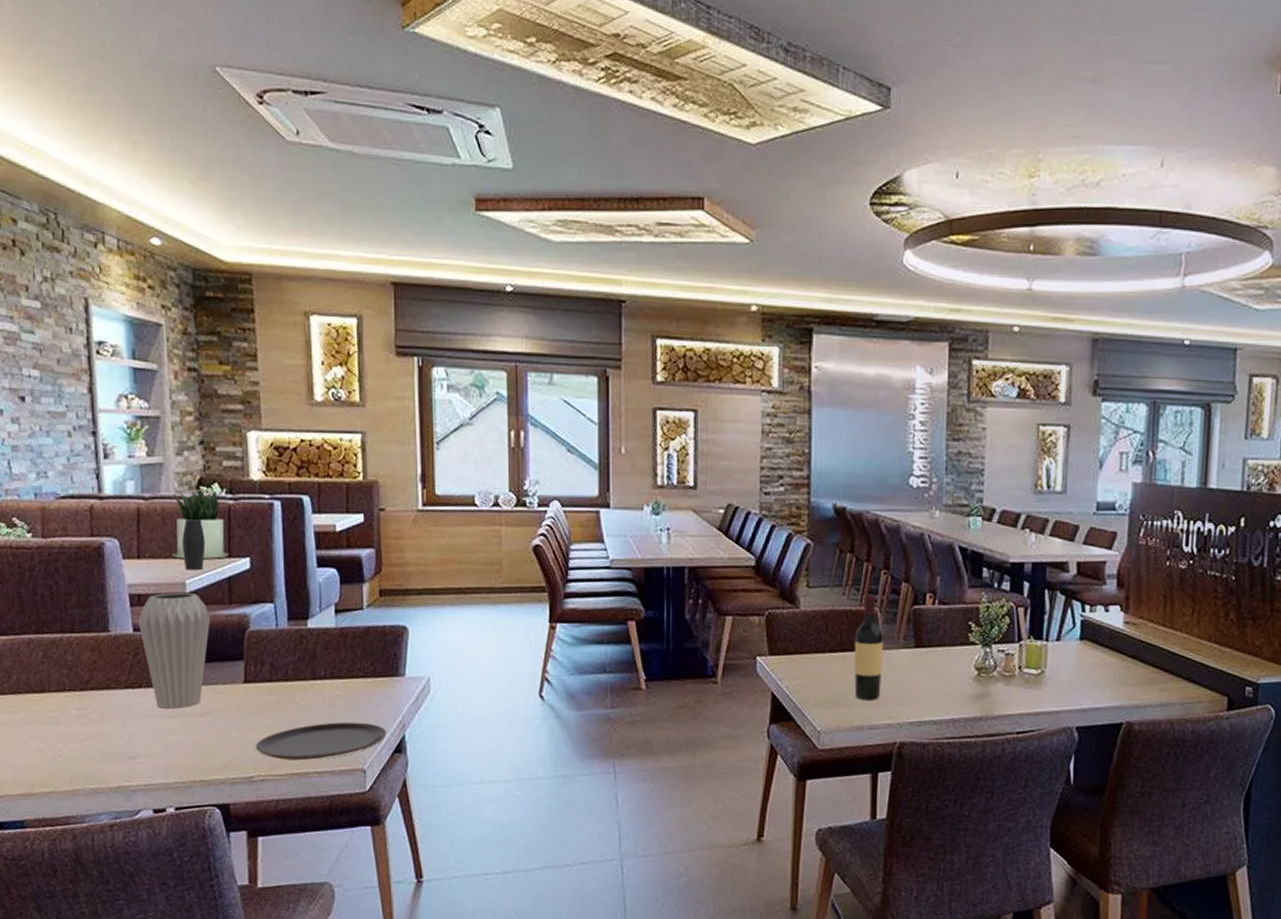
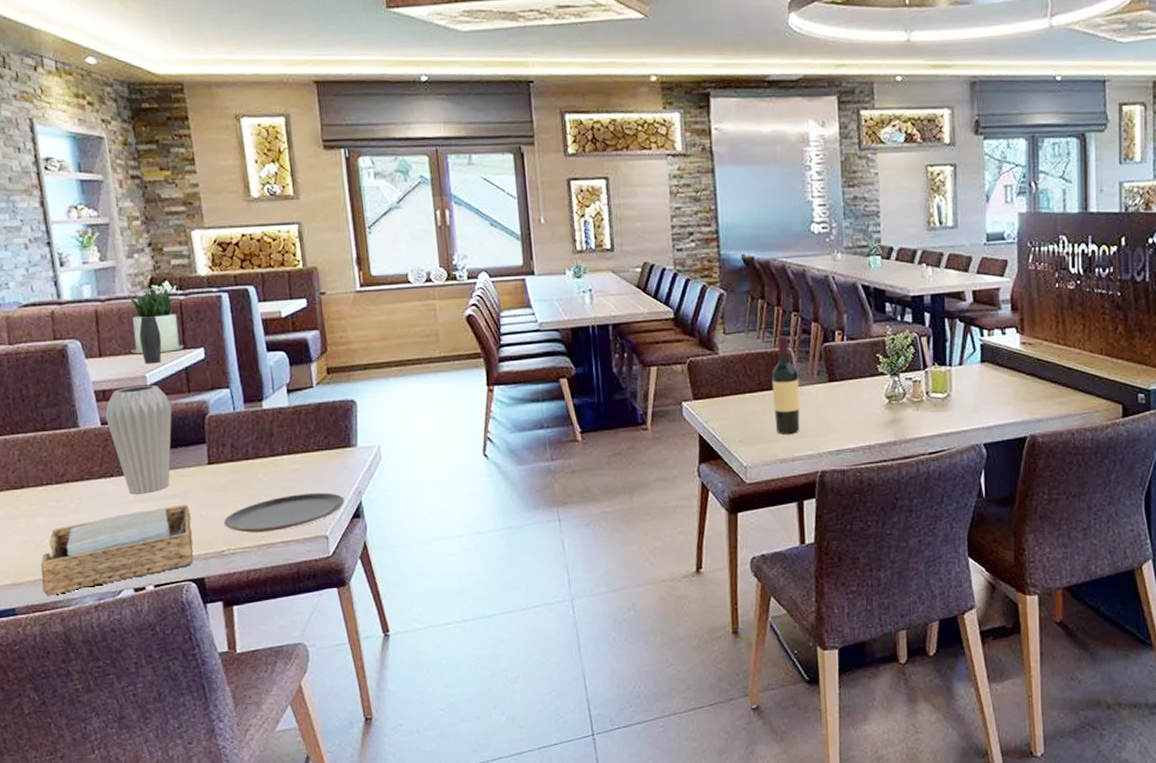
napkin holder: none [55,723,221,810] -> present [40,504,194,596]

